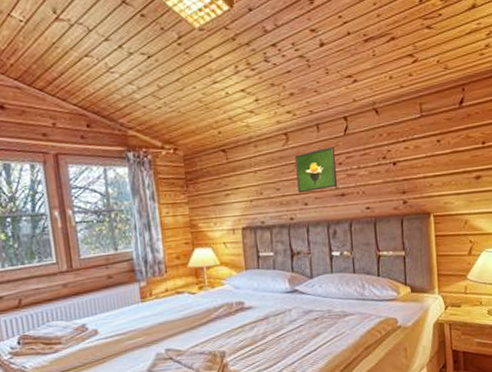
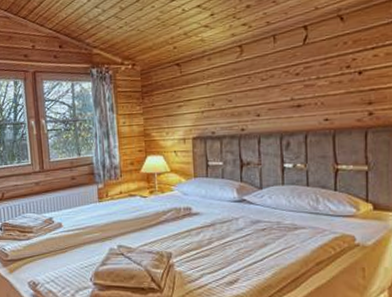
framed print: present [295,146,338,194] -> none [249,57,294,105]

